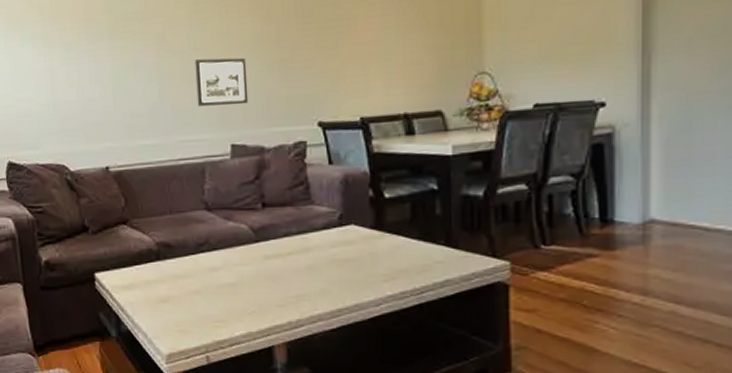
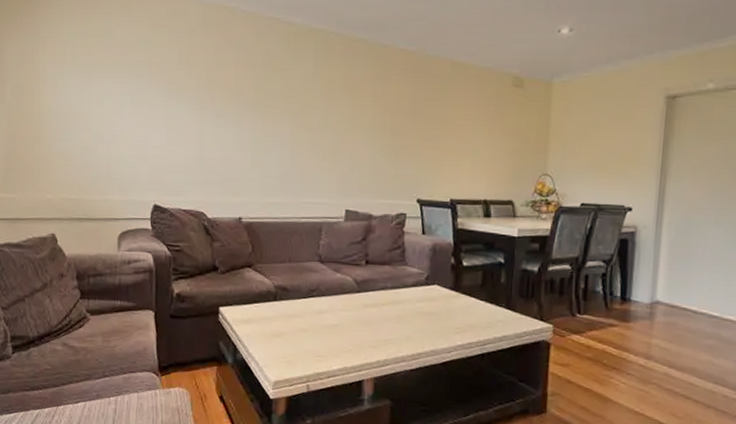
picture frame: present [195,57,249,106] -> none [321,137,365,178]

